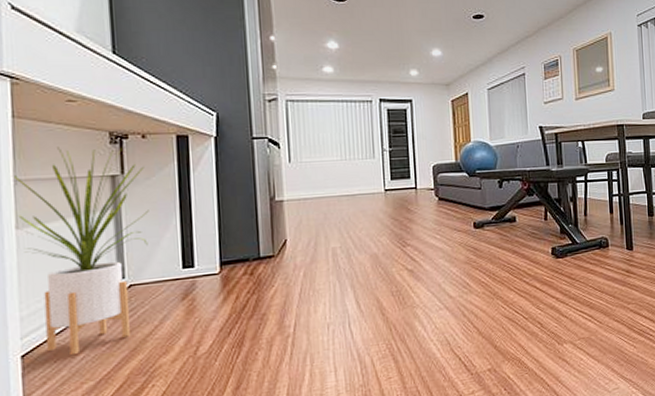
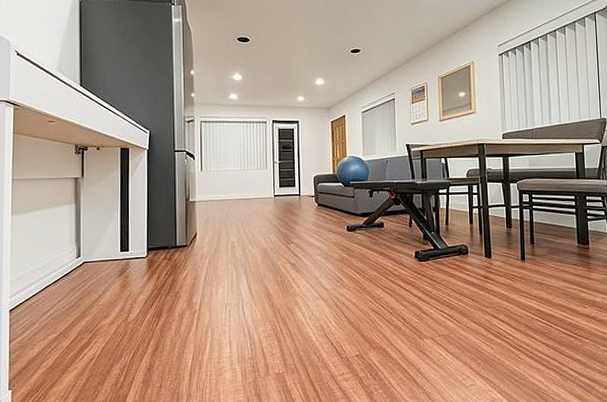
house plant: present [14,146,149,356] -> none [10,155,99,313]

